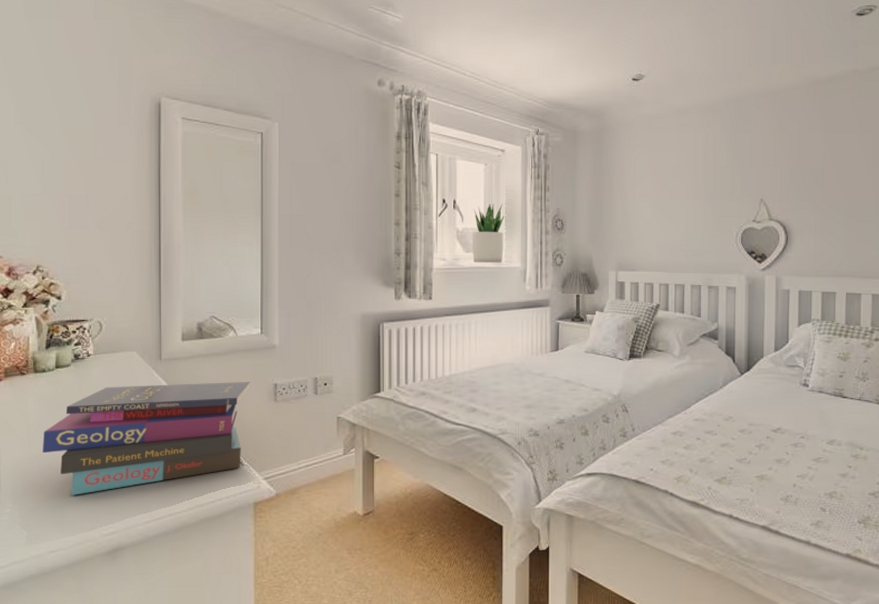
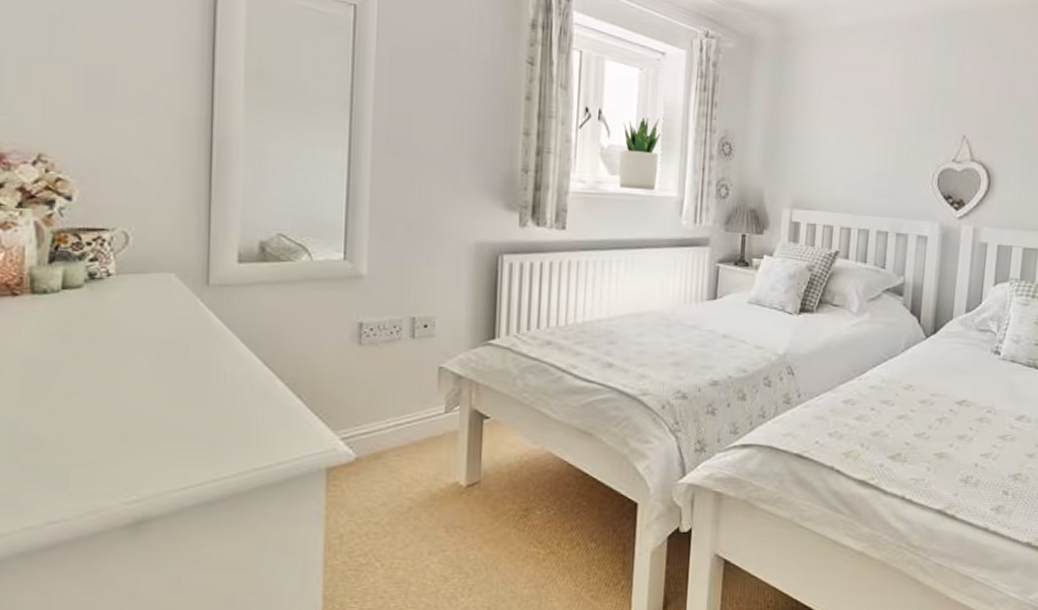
books: present [43,381,251,495] -> none [41,316,328,452]

